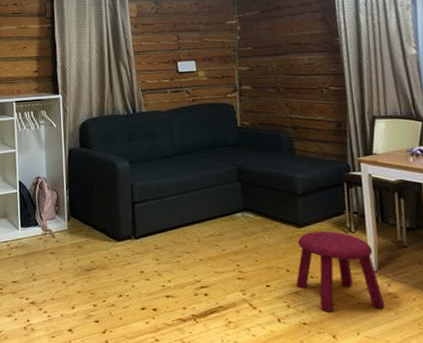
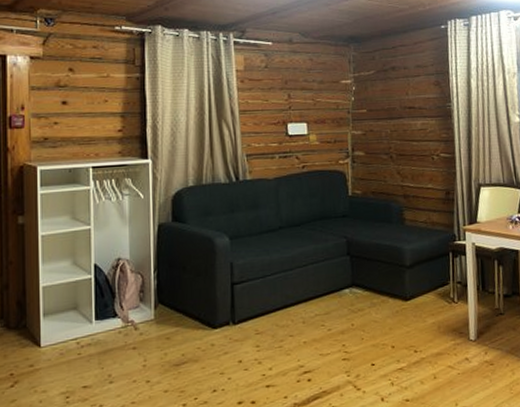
stool: present [295,231,385,313] -> none [400,303,482,386]

